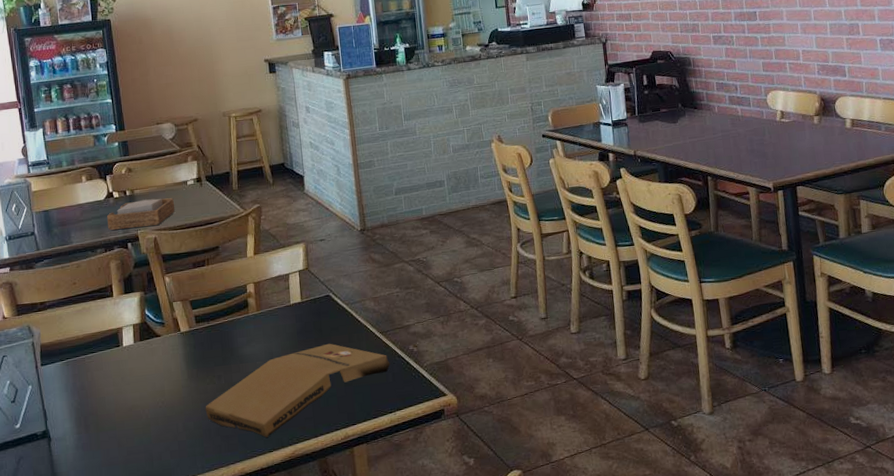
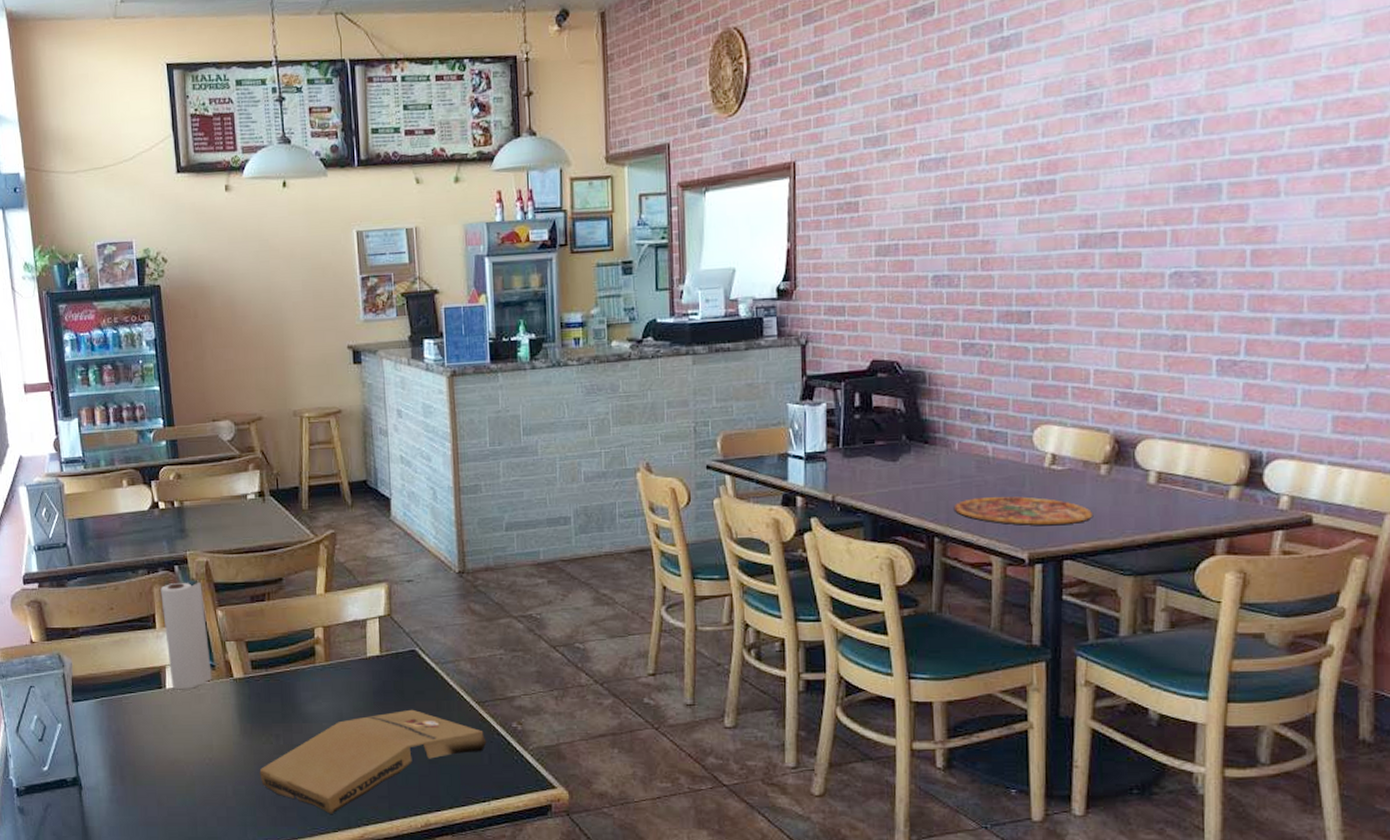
napkin holder: present [107,198,175,231] -> none [151,513,232,549]
paper towel roll: none [116,255,163,347] -> present [160,582,212,690]
pizza: none [718,143,813,163] -> present [953,496,1094,525]

